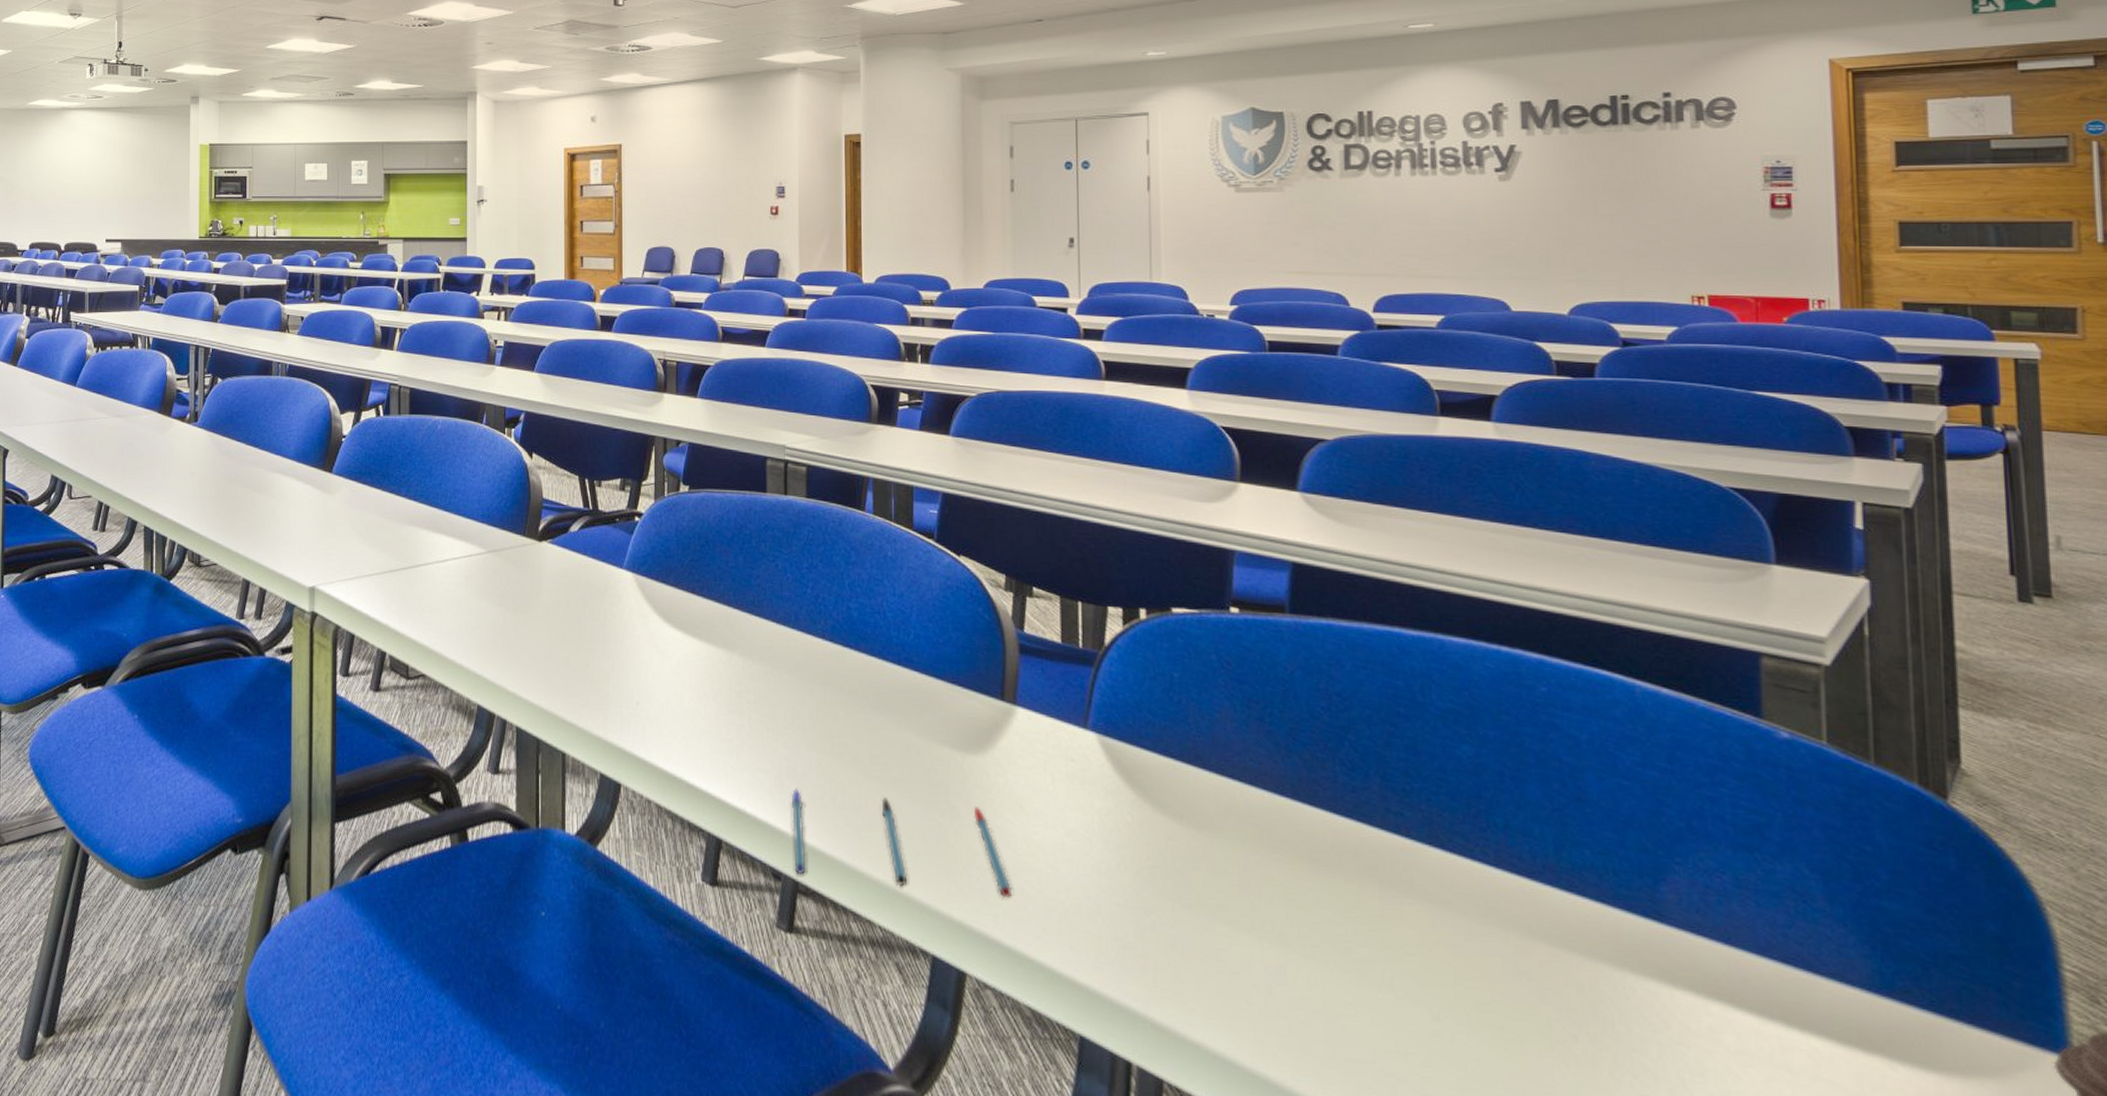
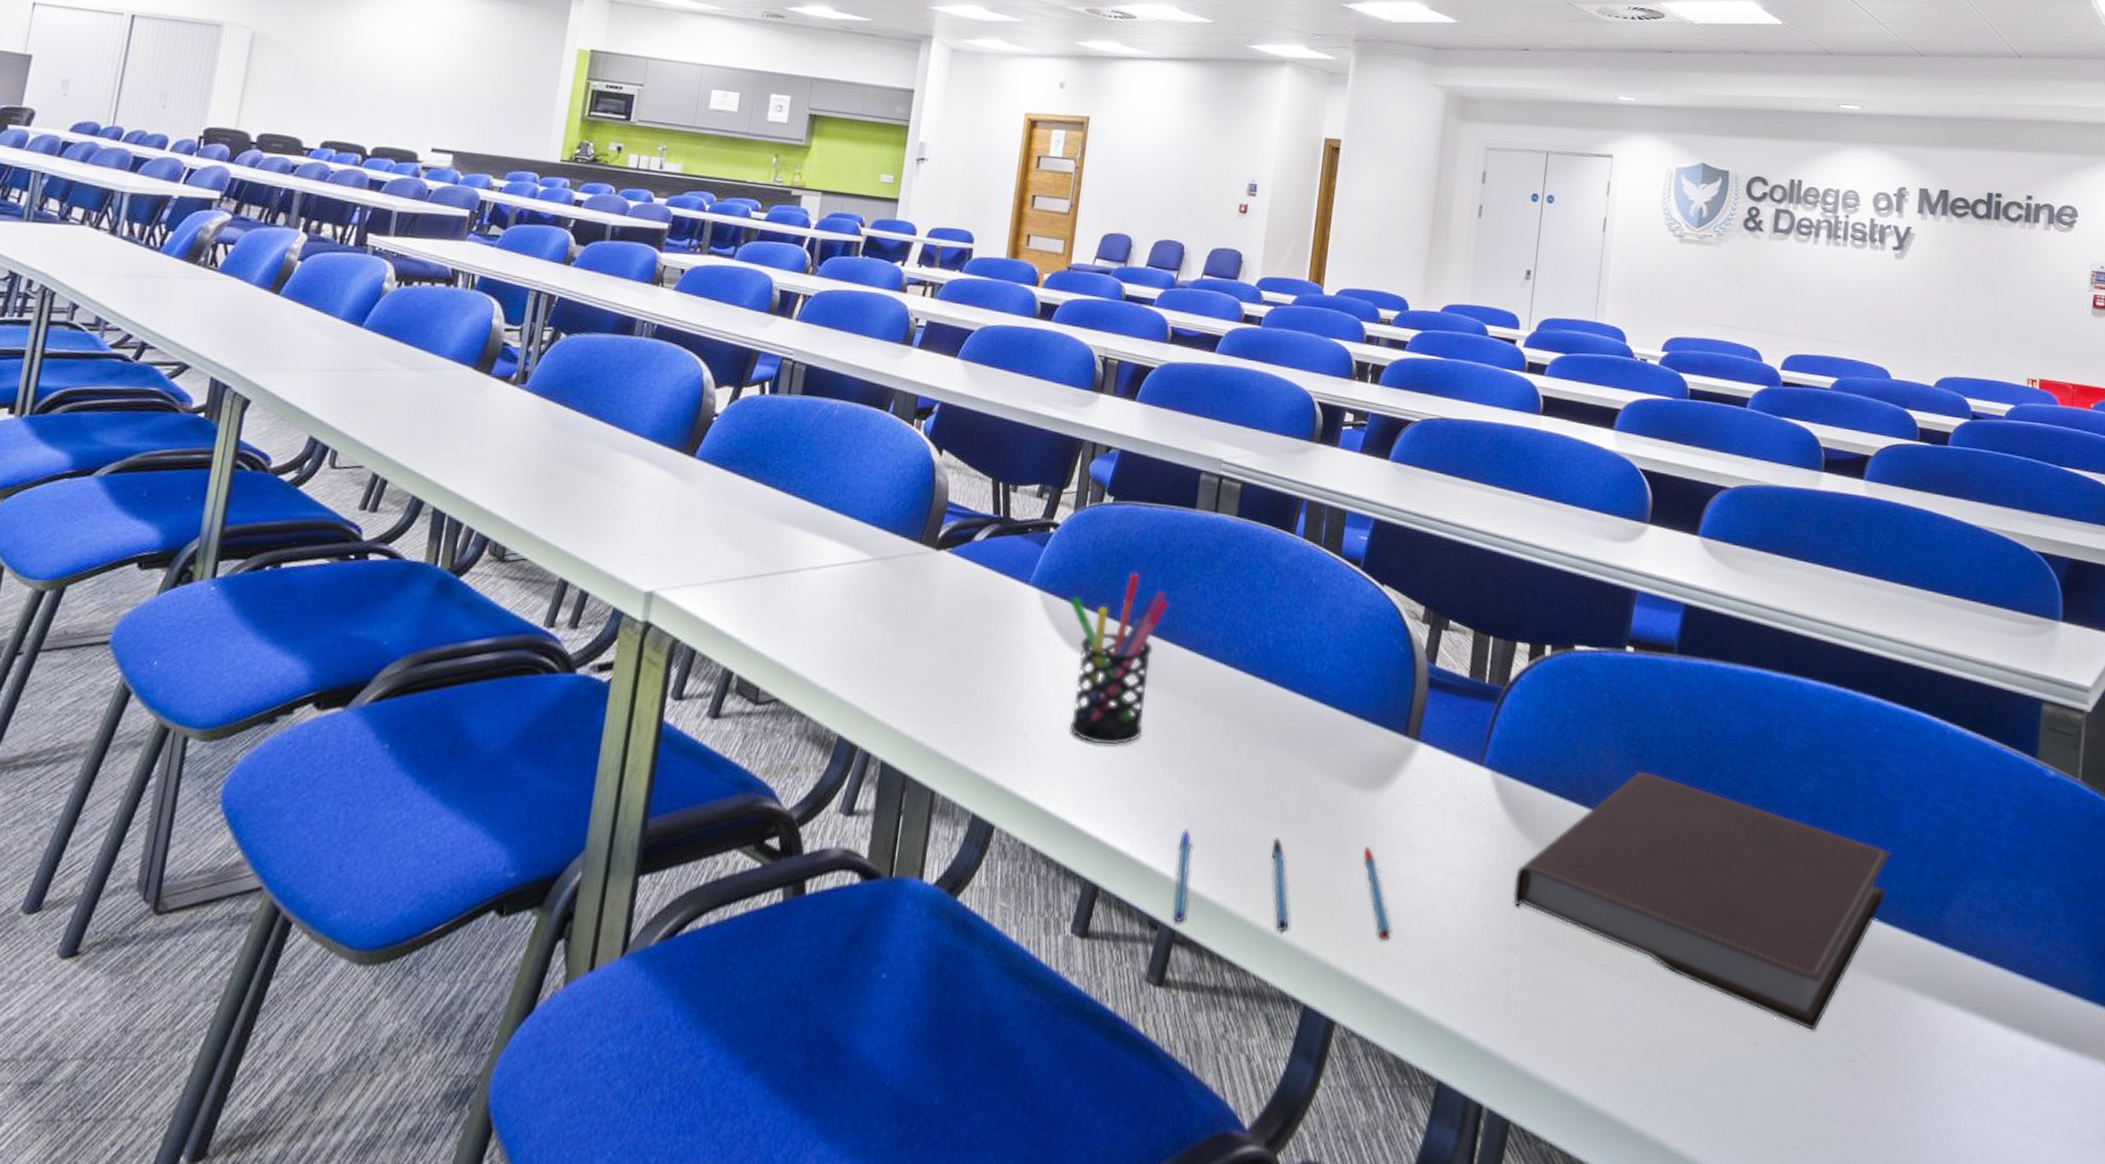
pen holder: none [661,554,753,712] -> present [1069,572,1169,745]
notebook: none [1137,734,1581,1009] -> present [1514,771,1891,1031]

